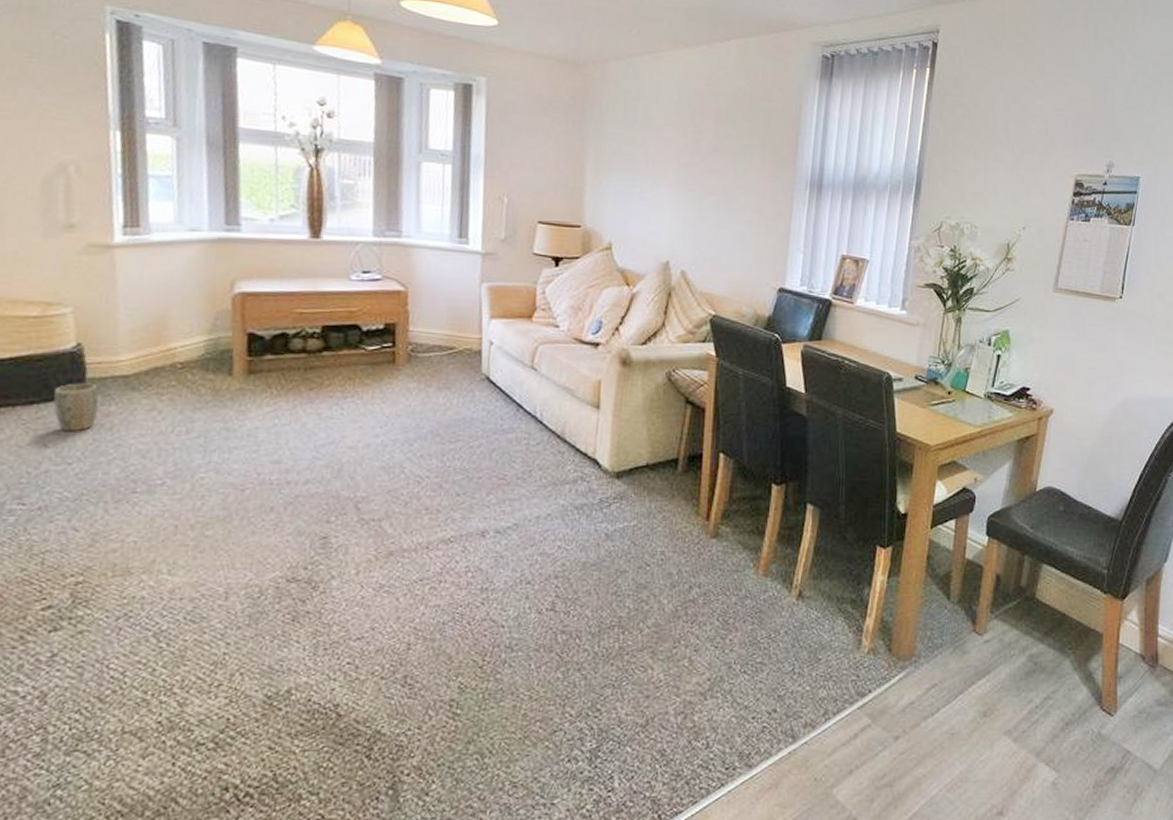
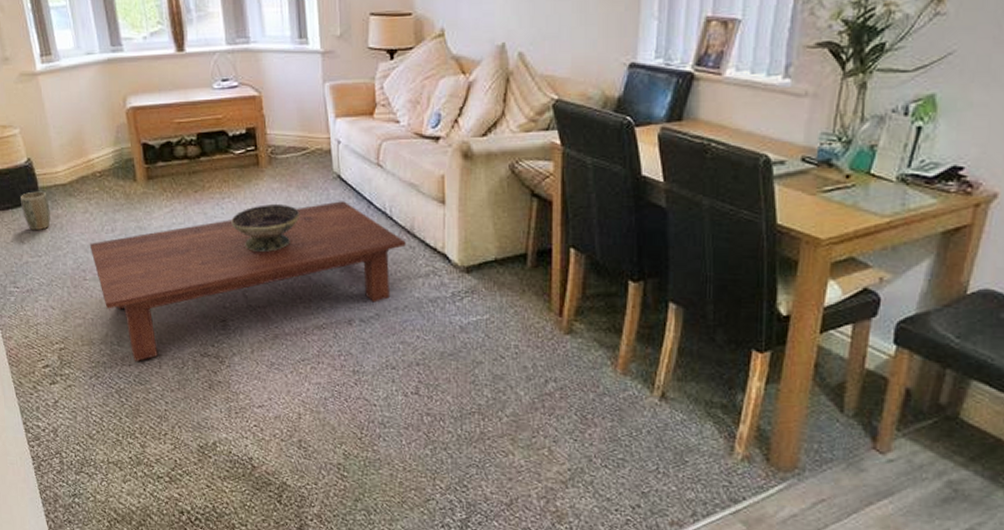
coffee table: none [149,403,555,595] -> present [89,201,406,362]
decorative bowl: none [351,405,438,457] -> present [231,204,300,252]

